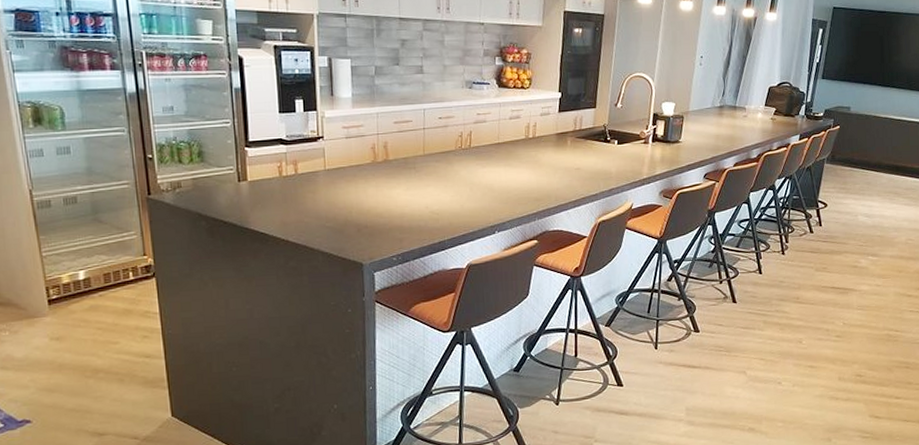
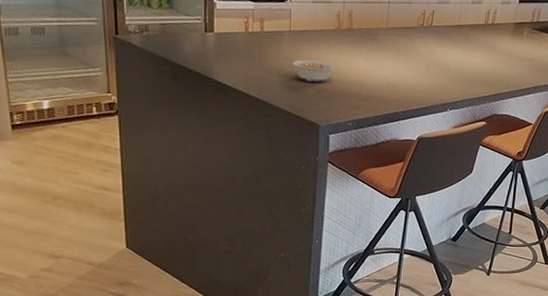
legume: none [321,196,374,220] -> present [285,56,335,82]

